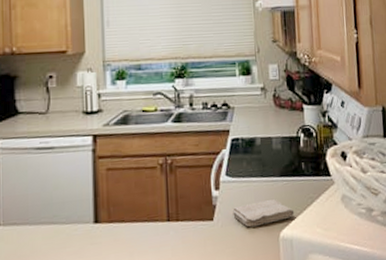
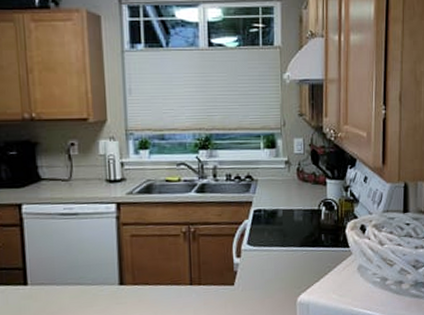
washcloth: present [233,199,295,228] -> none [253,267,312,293]

